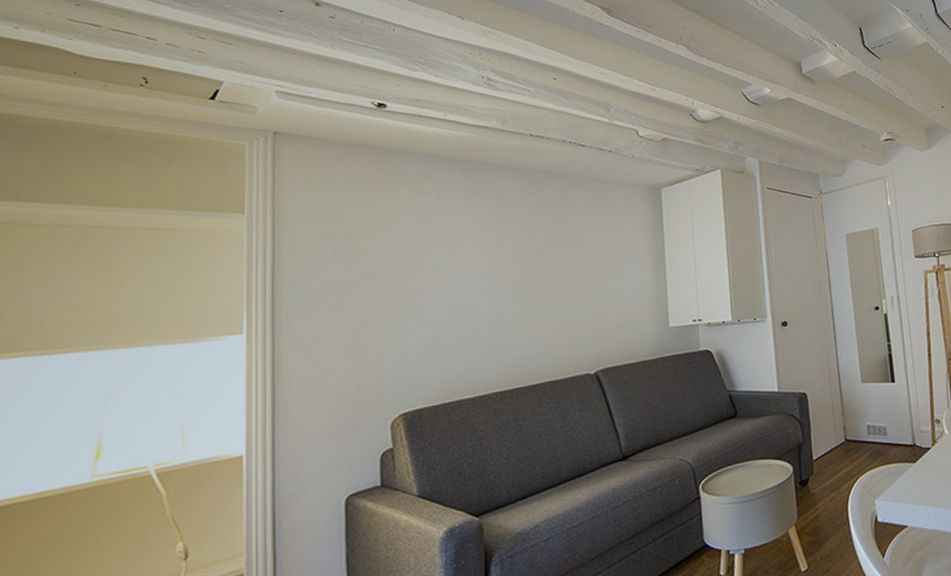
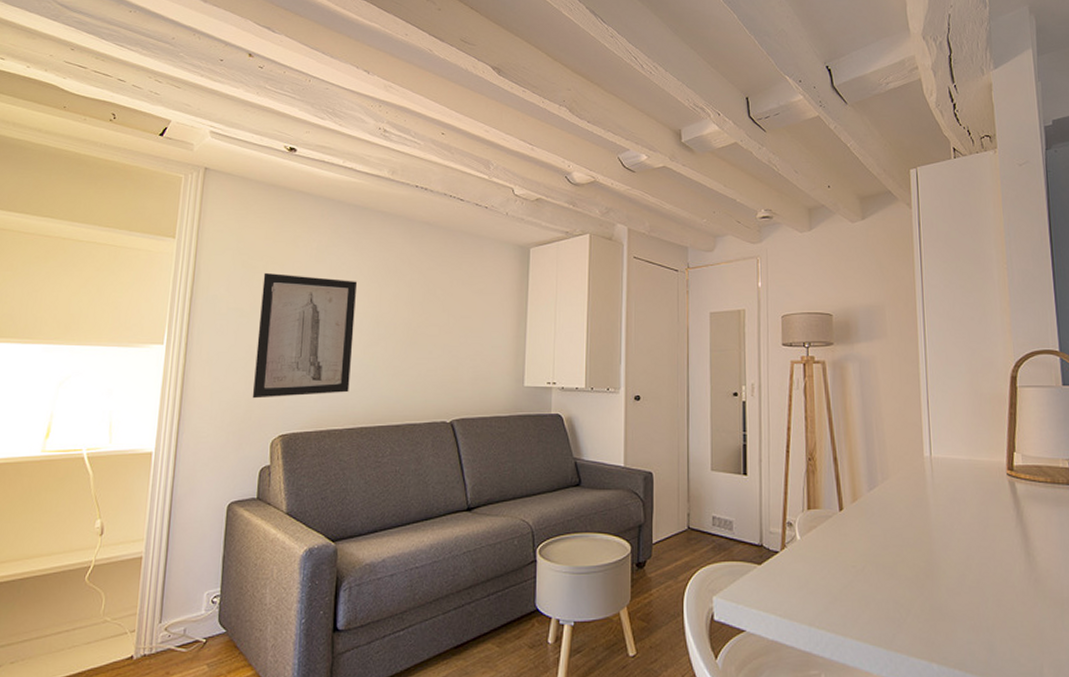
wall art: none [361,239,478,379] -> present [252,272,358,399]

